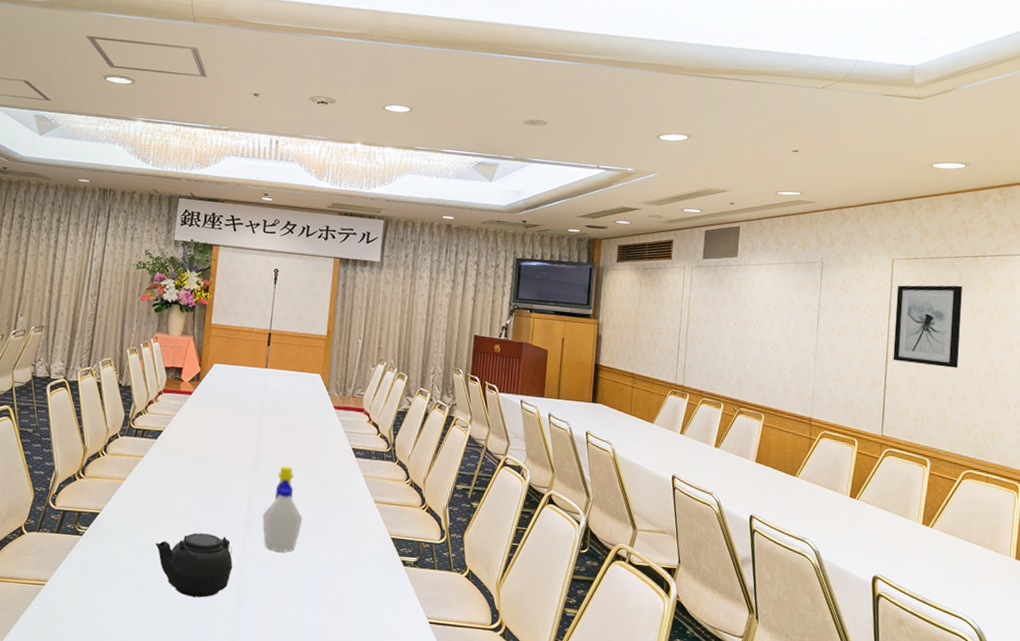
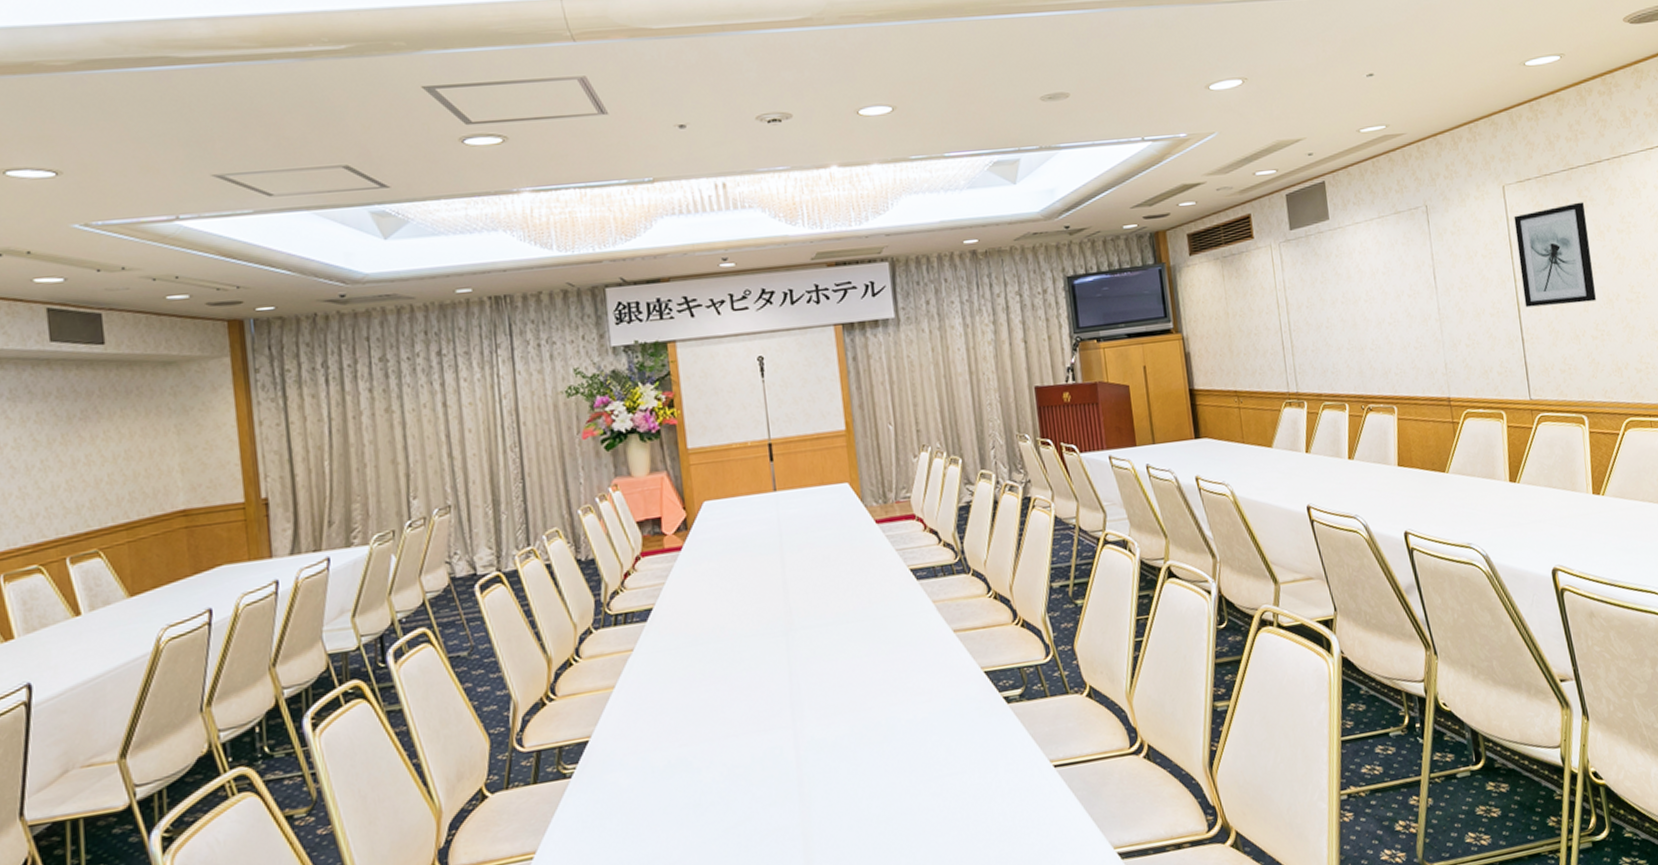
teapot: present [155,533,233,598] -> none [676,727,787,820]
bottle: present [262,466,303,552] -> none [812,613,866,729]

